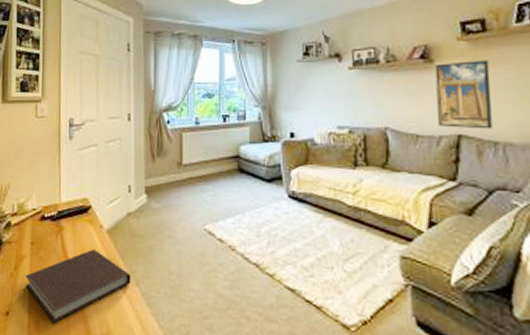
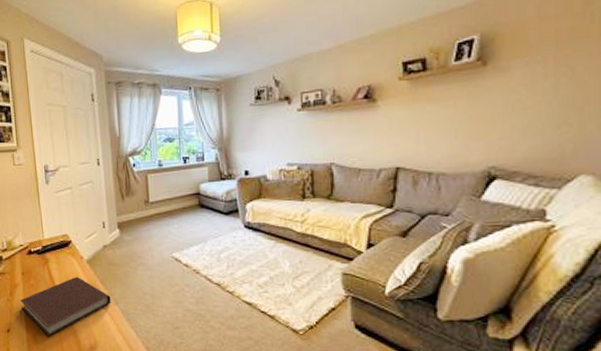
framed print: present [435,60,492,129] -> none [377,98,429,162]

